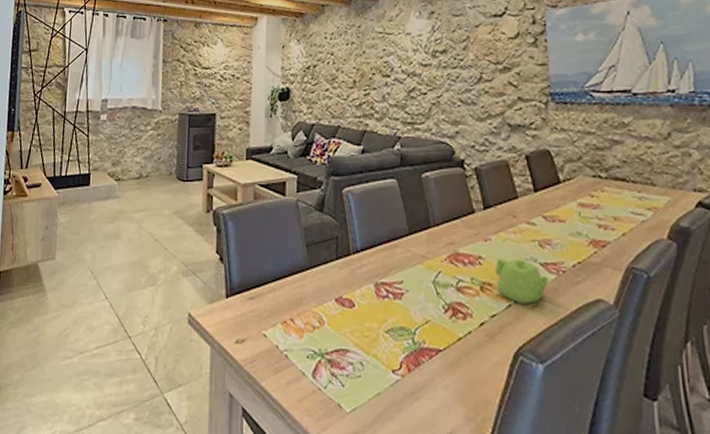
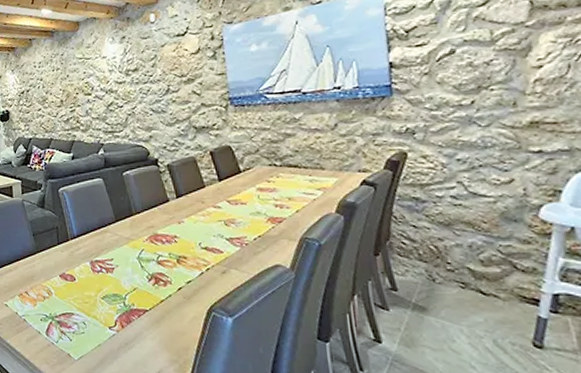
teapot: present [495,257,549,304] -> none [189,235,234,271]

